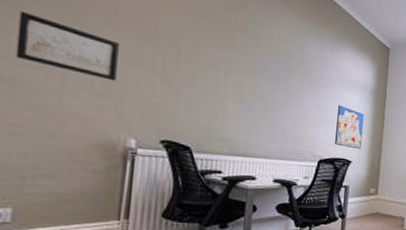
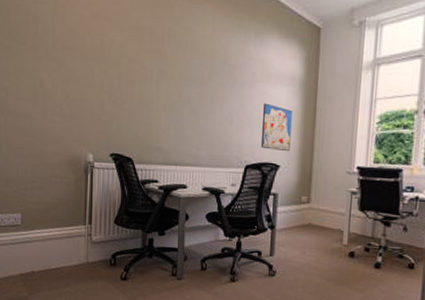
wall art: present [15,10,119,81] -> none [16,55,78,104]

